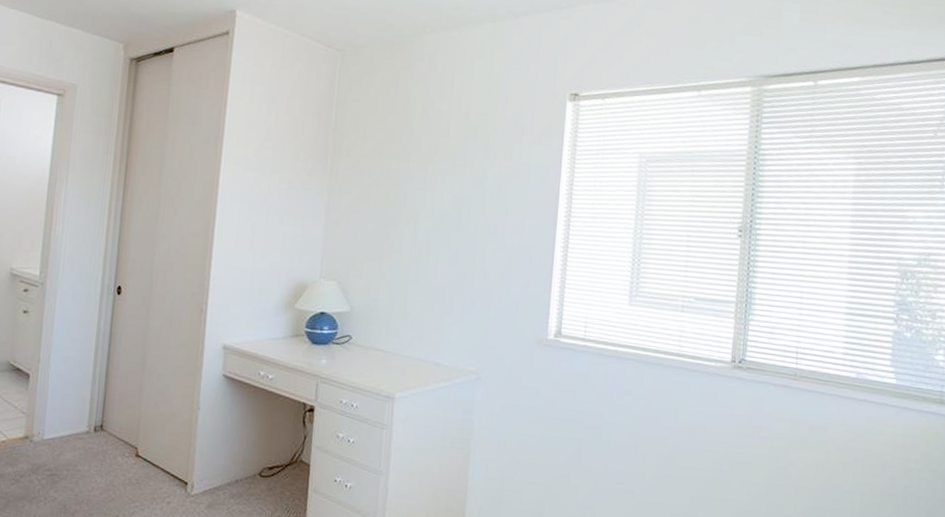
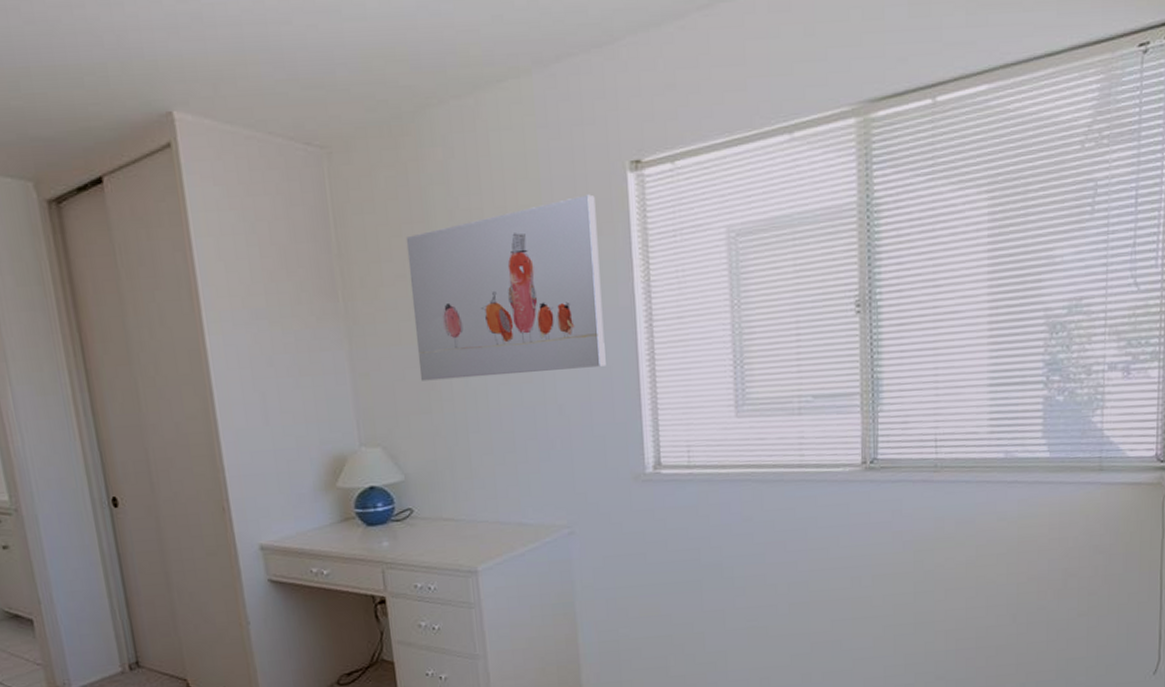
wall art: none [378,113,539,246] -> present [405,194,606,381]

